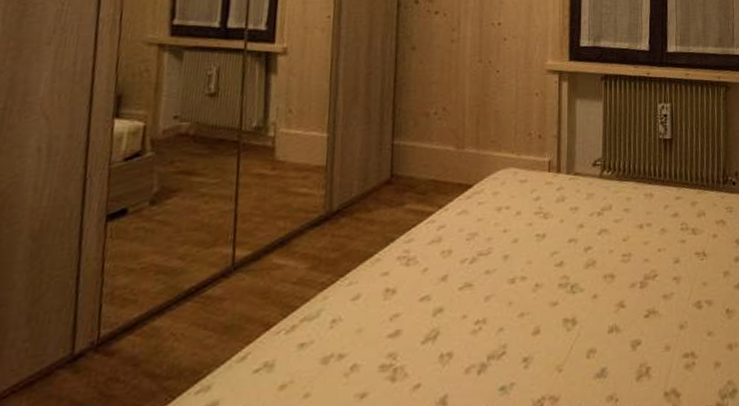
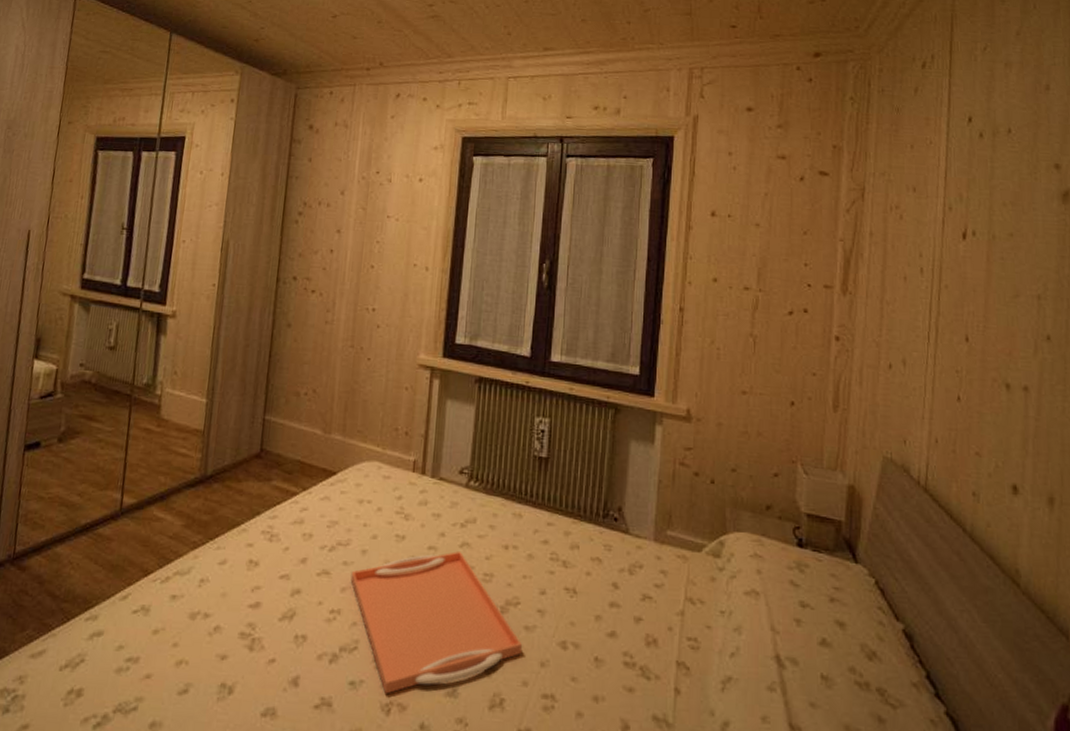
serving tray: none [494,238,662,391] -> present [350,550,522,694]

